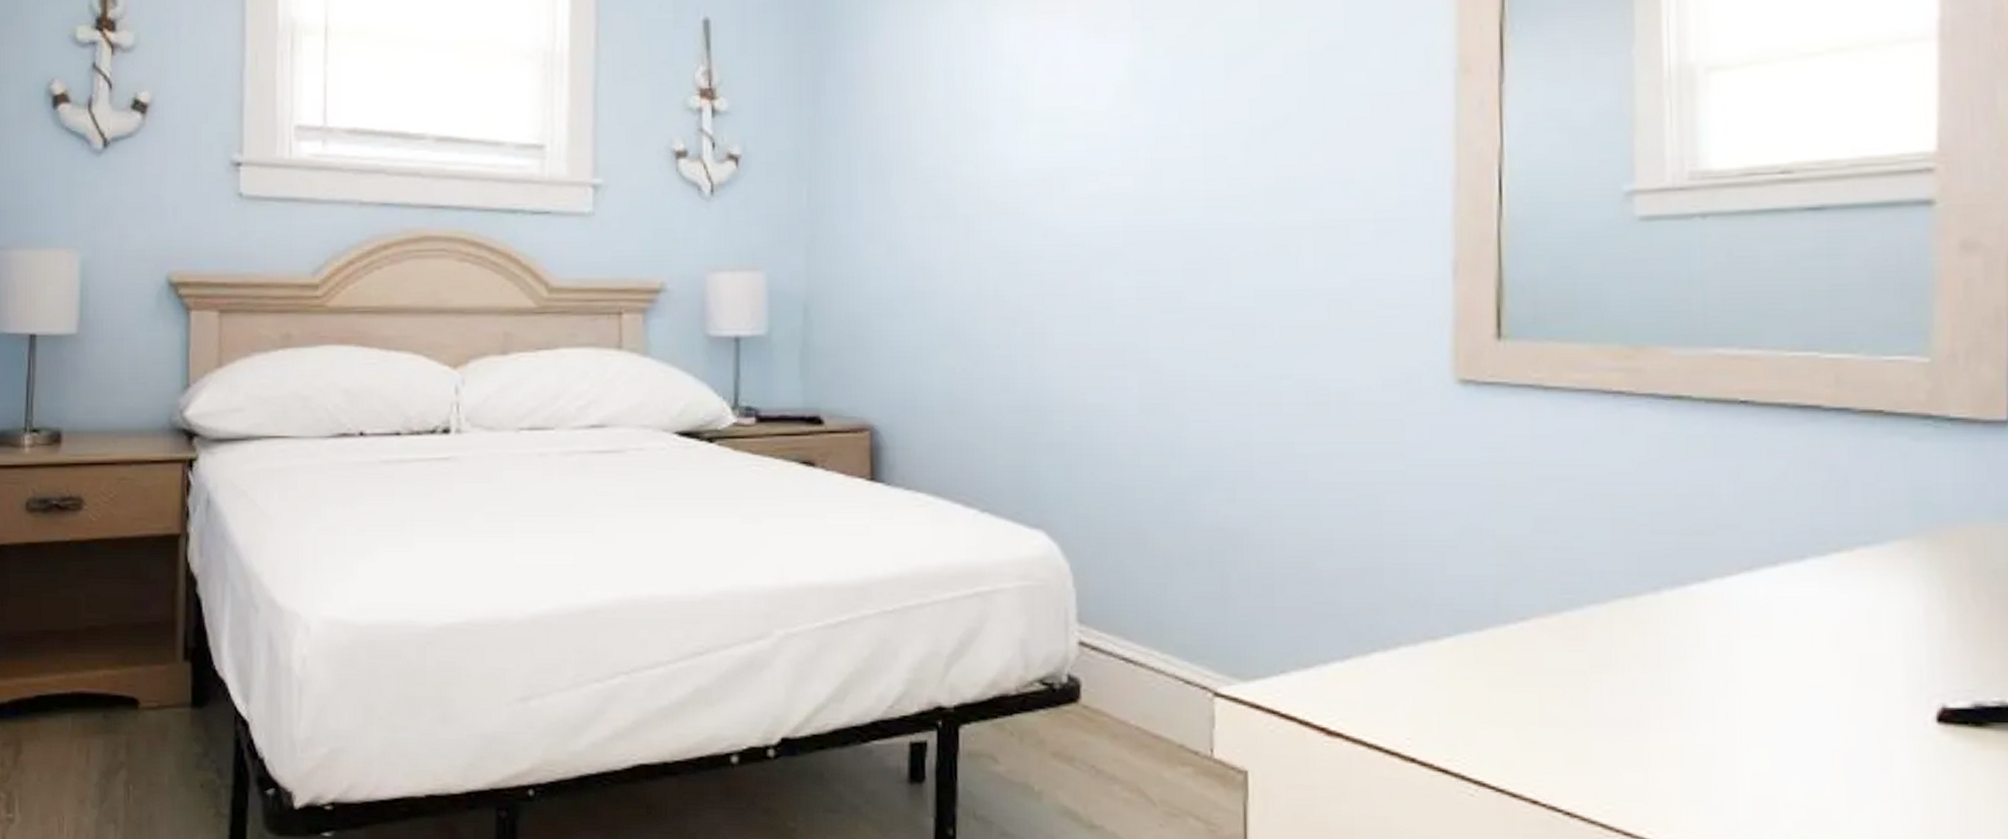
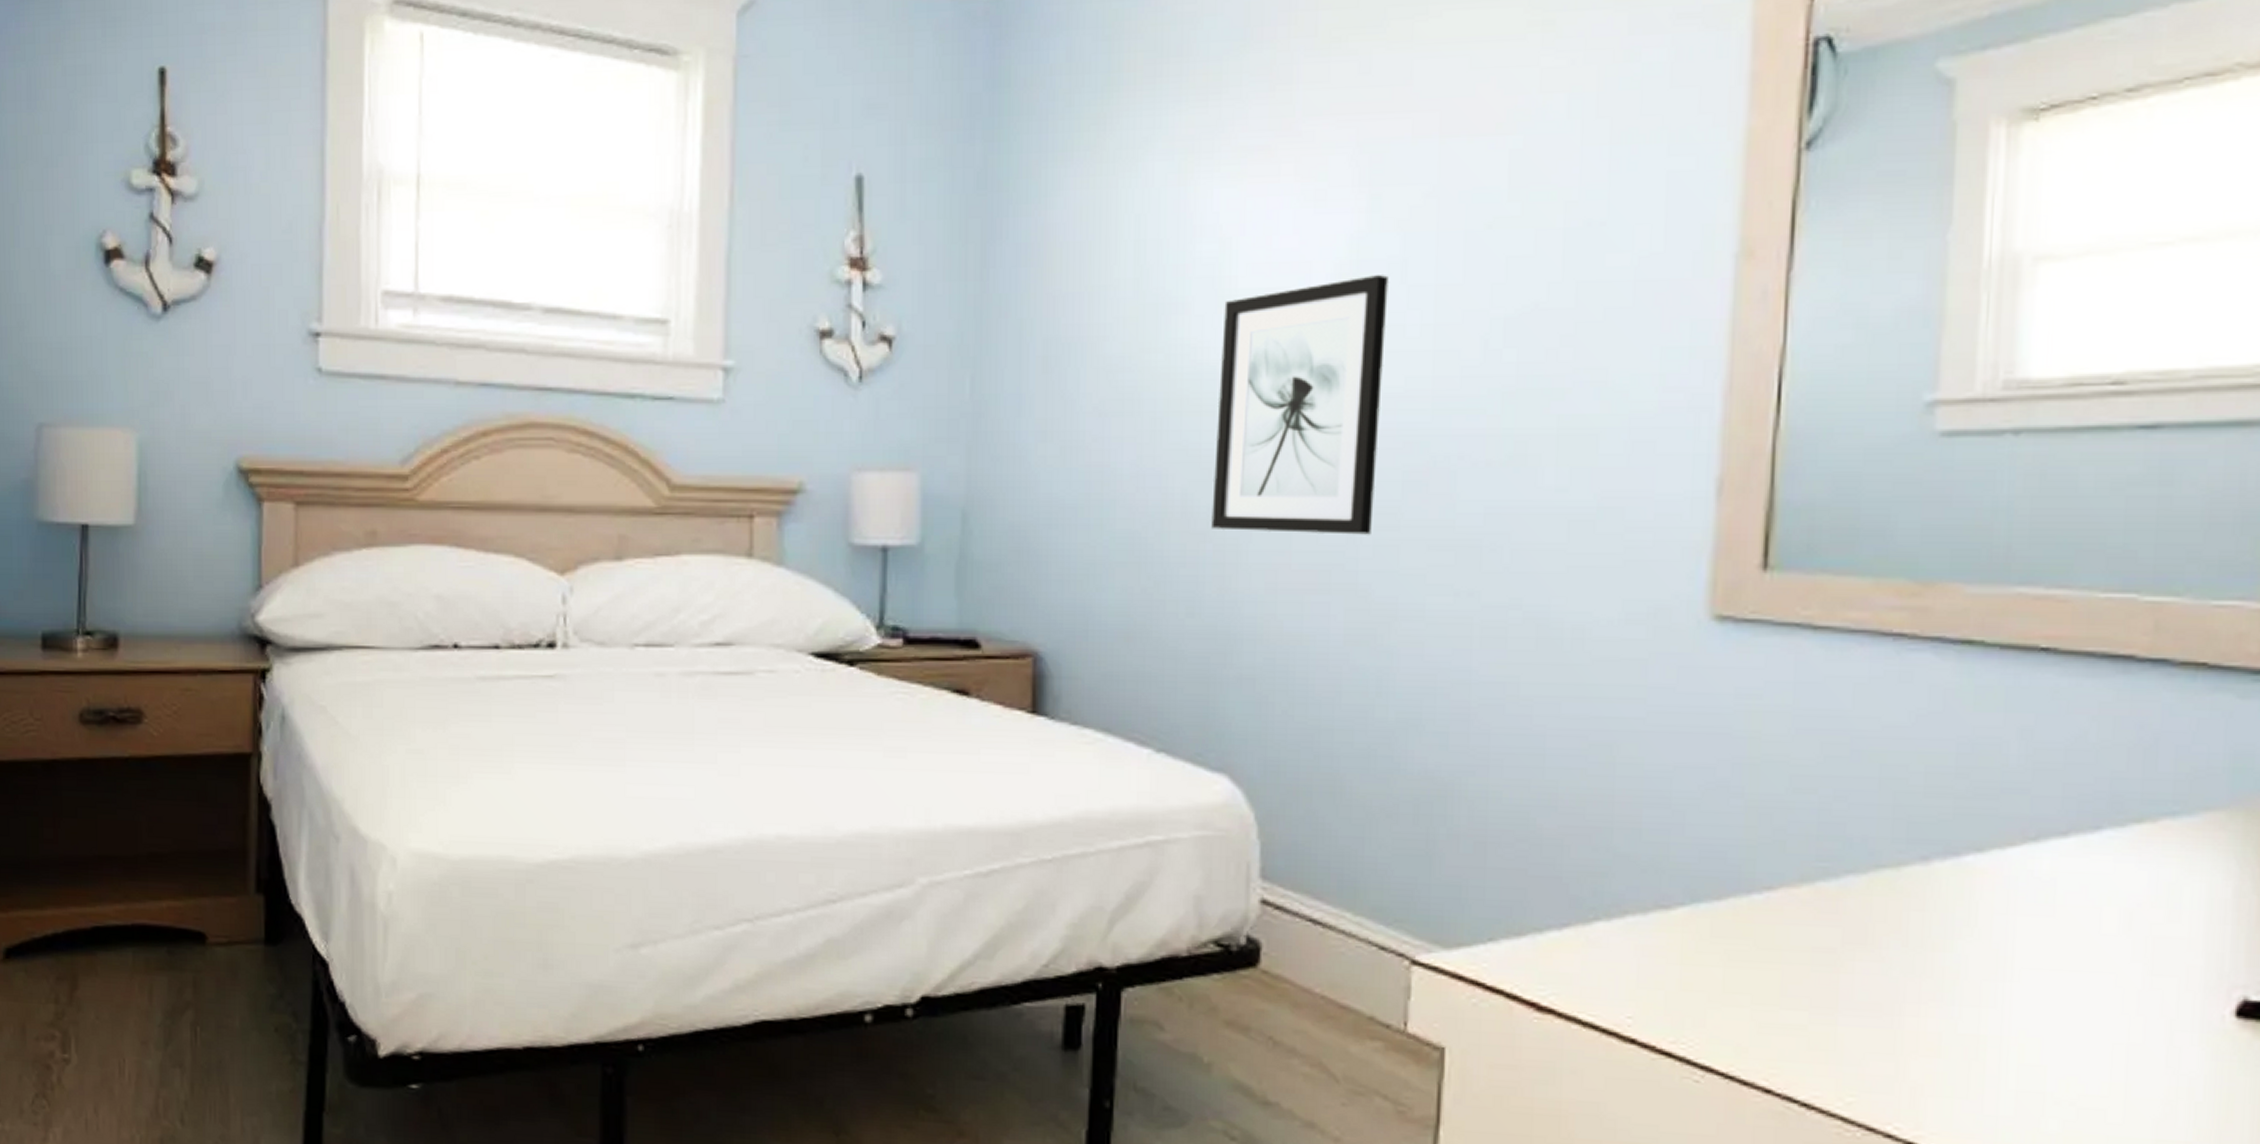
wall art: none [1020,94,1163,317] -> present [1211,275,1388,535]

